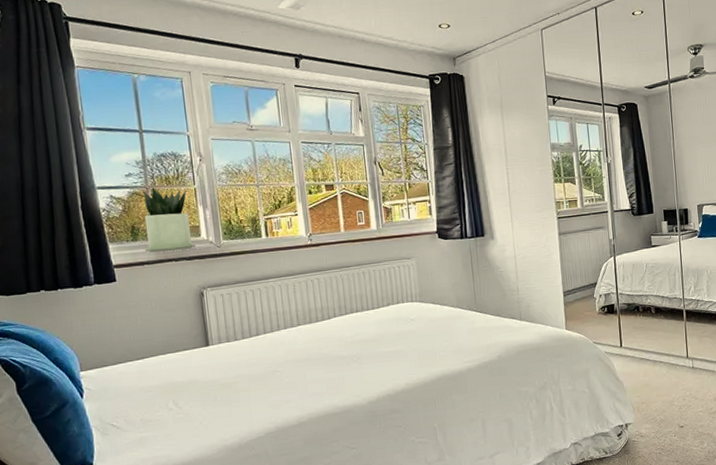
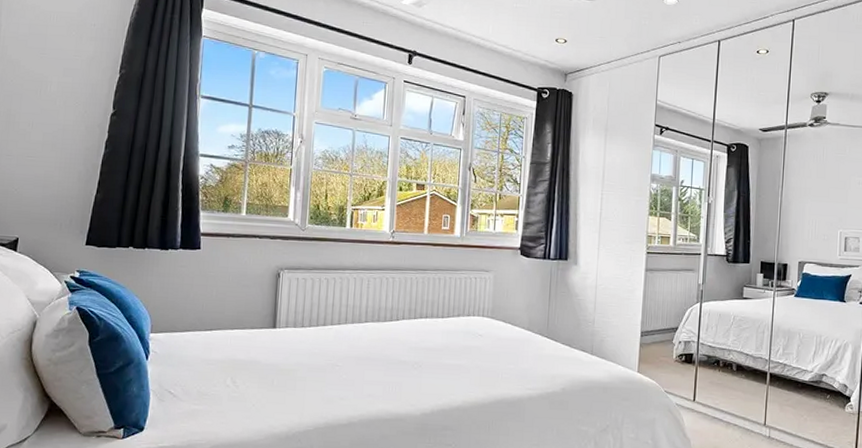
planter: present [144,186,197,252] -> none [232,161,283,228]

